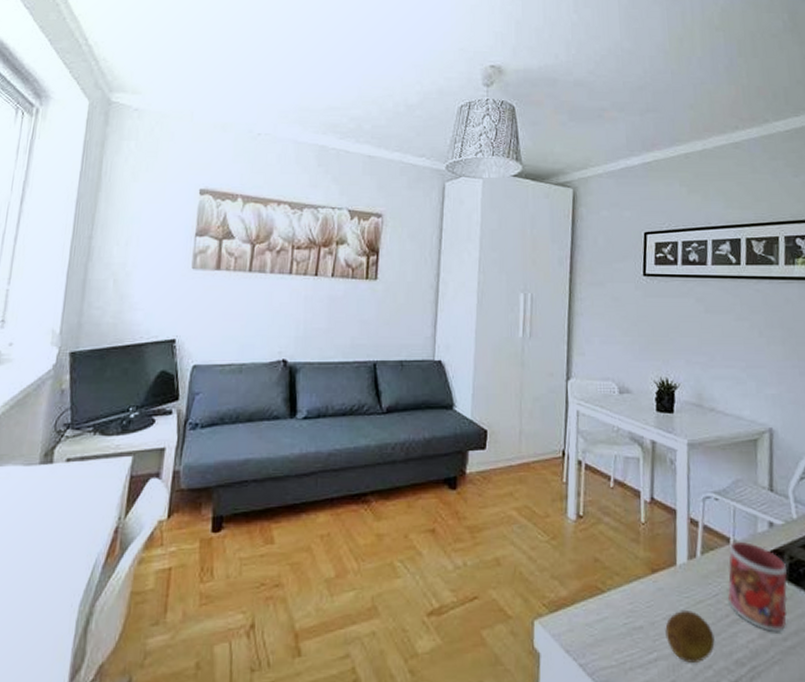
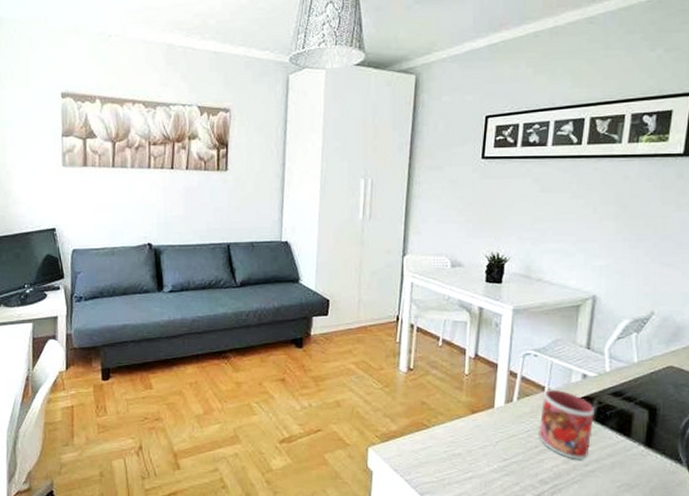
fruit: present [665,611,715,663] -> none [480,442,523,481]

